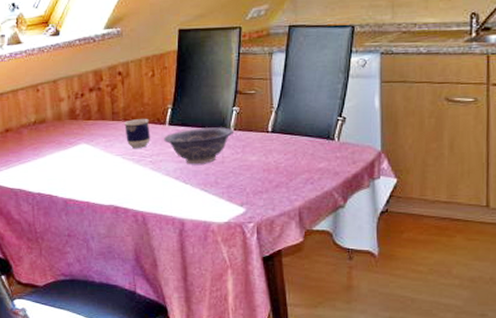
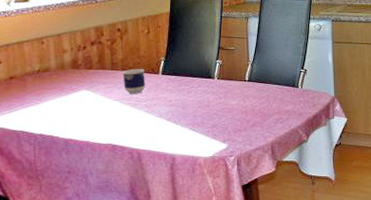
decorative bowl: present [164,127,233,165] -> none [158,76,217,108]

